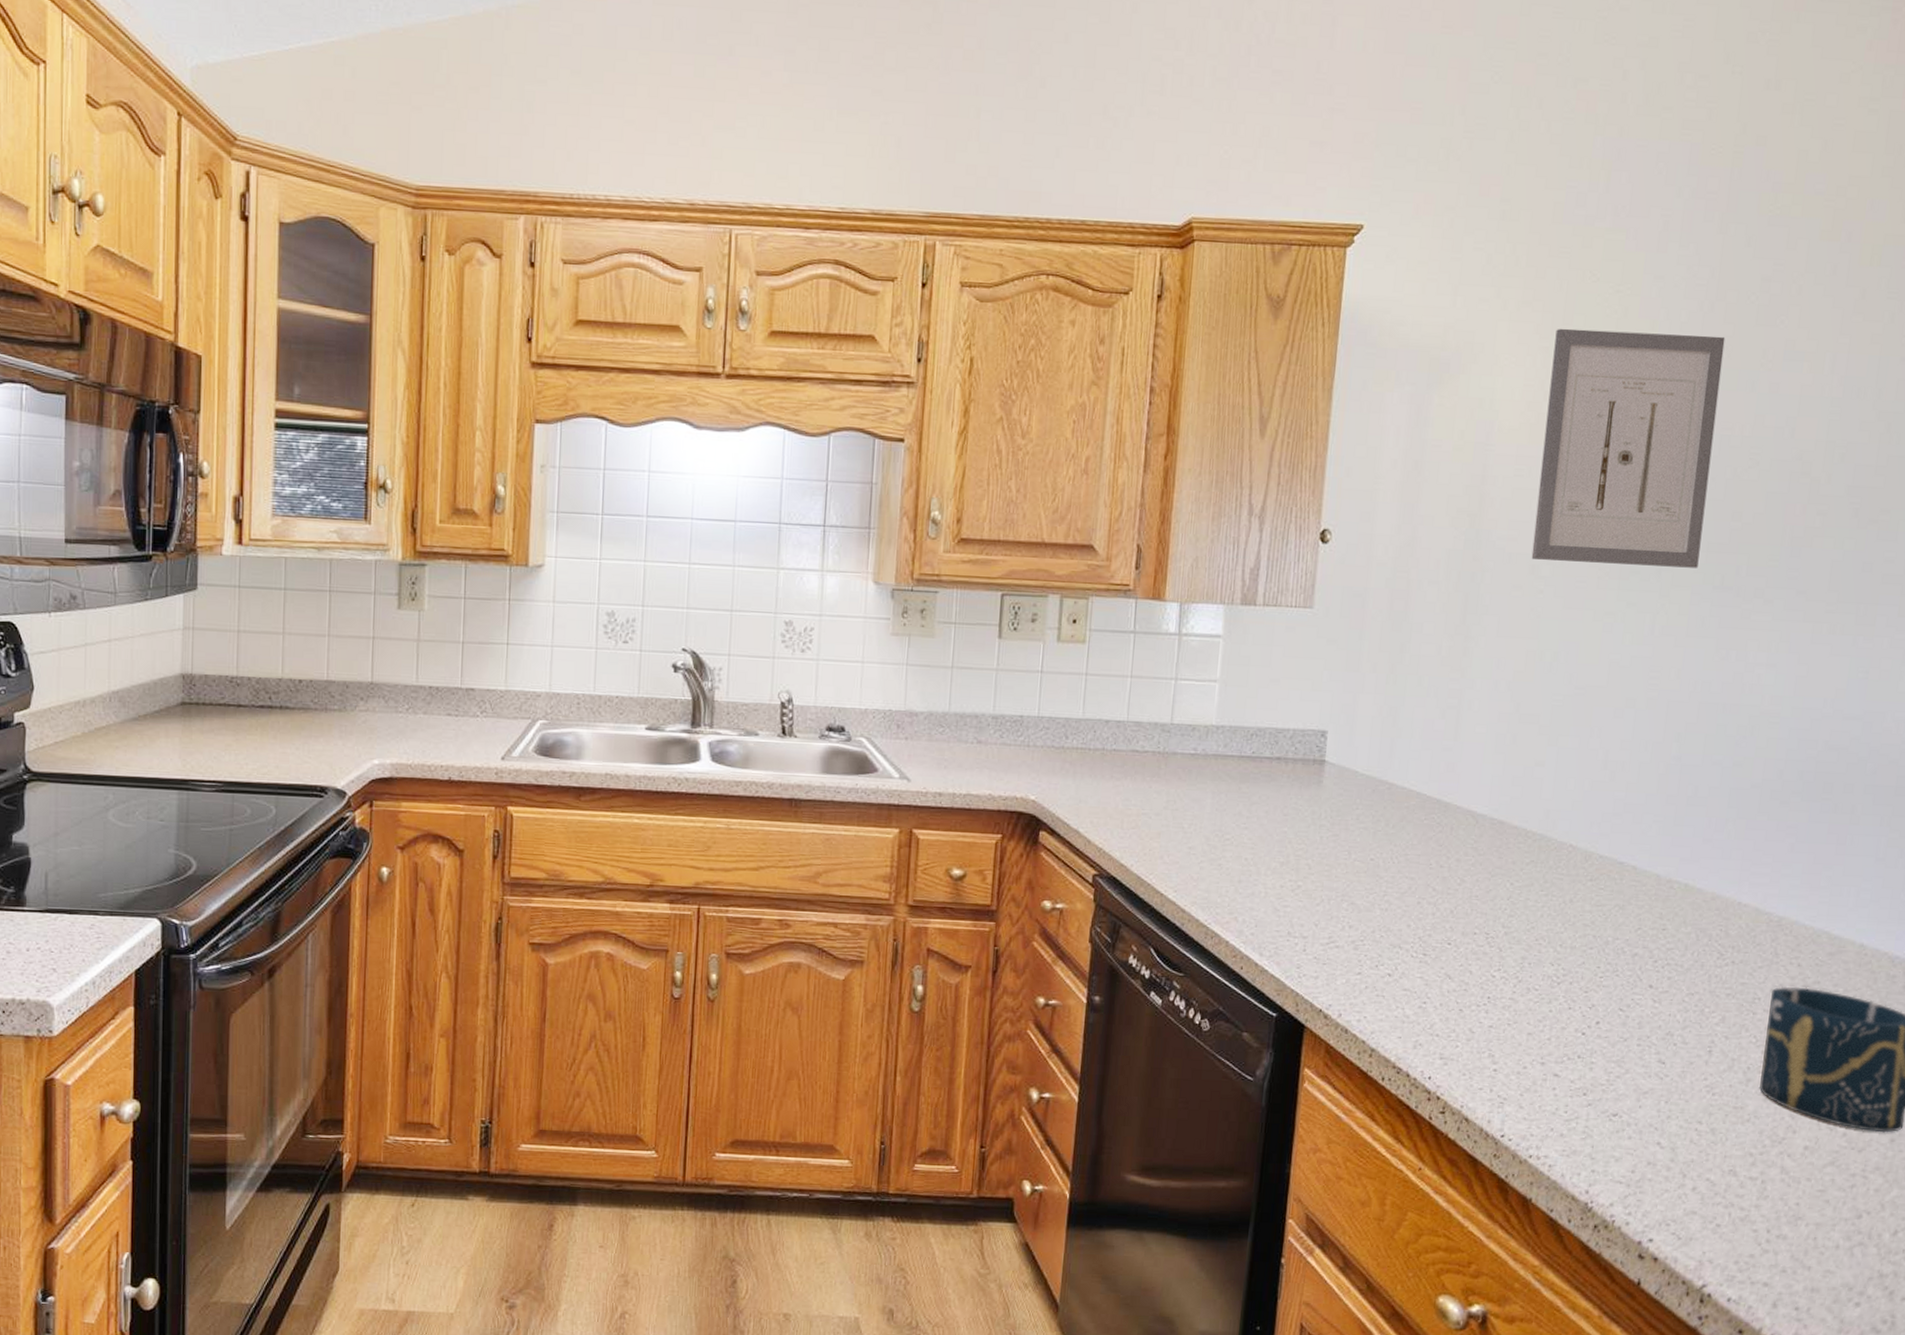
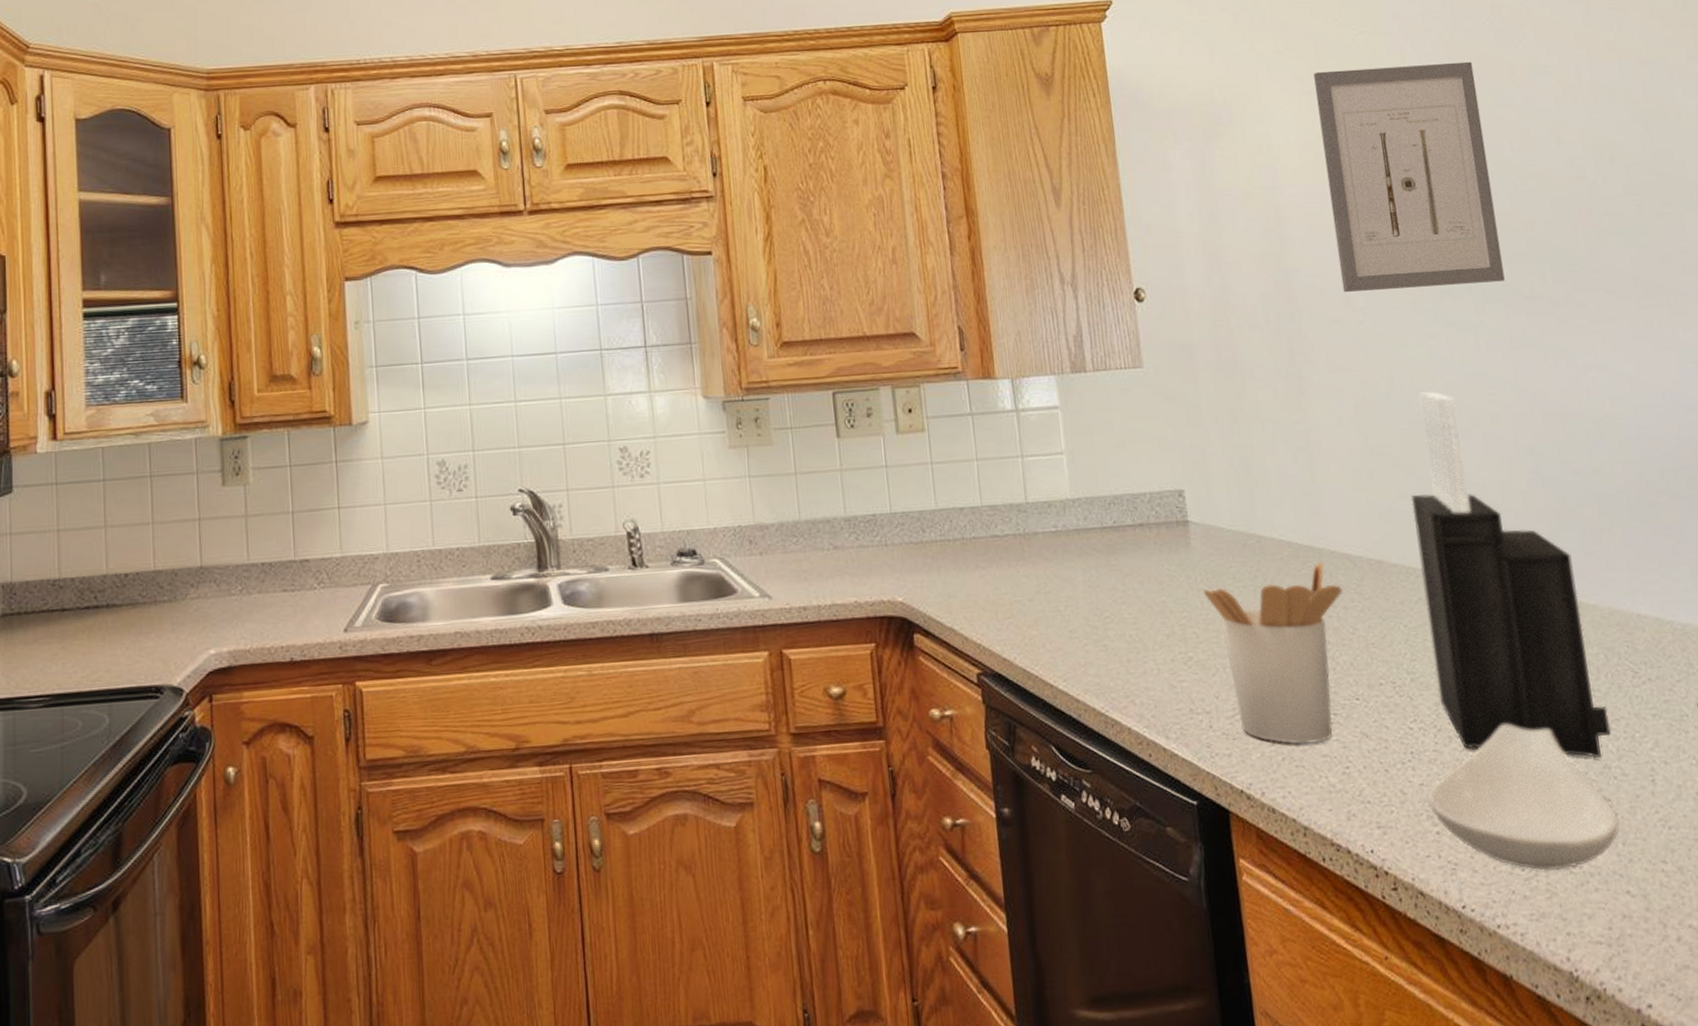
utensil holder: none [1325,814,1460,978] -> present [1203,561,1343,744]
spoon rest: none [1493,984,1668,1116] -> present [1428,723,1620,870]
knife block: none [1527,667,1690,1026] -> present [1410,392,1611,759]

